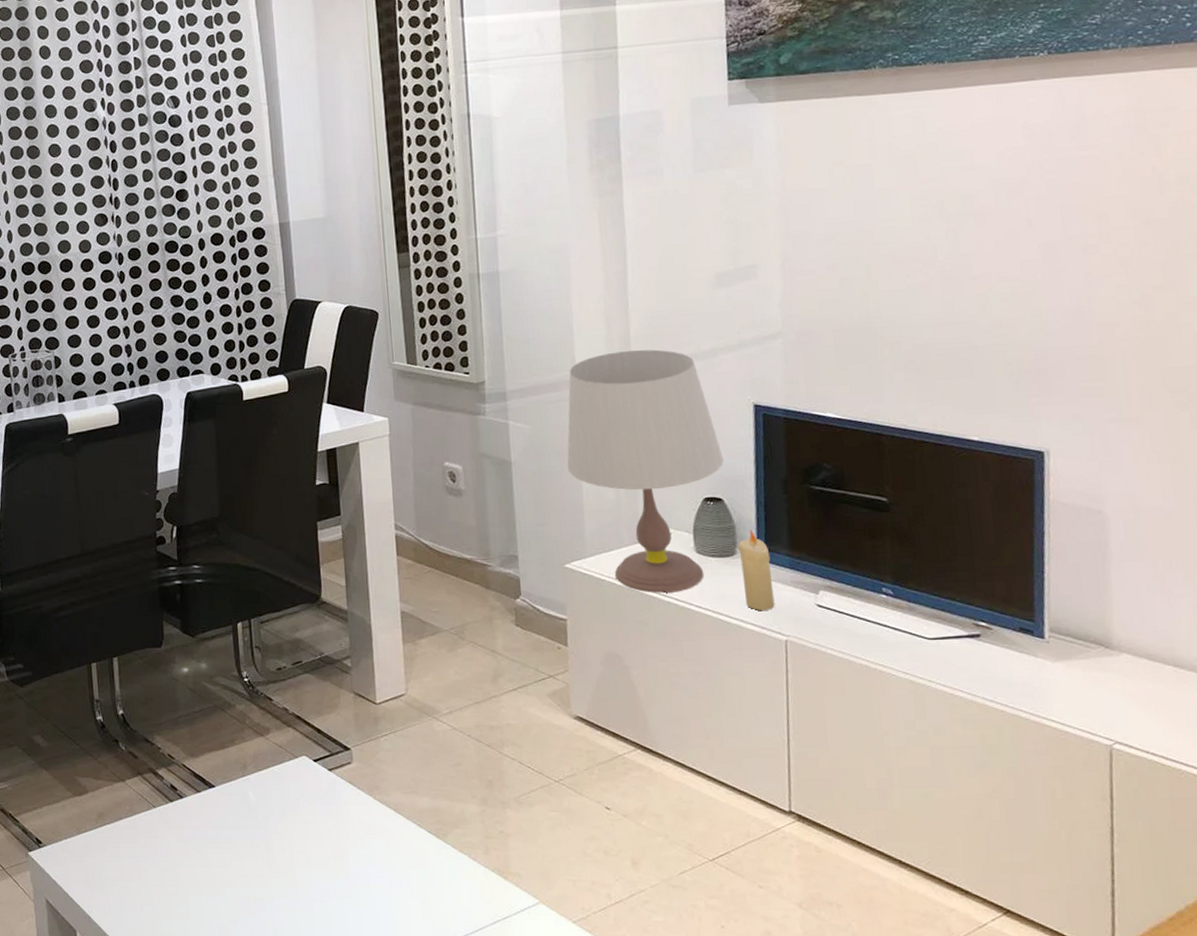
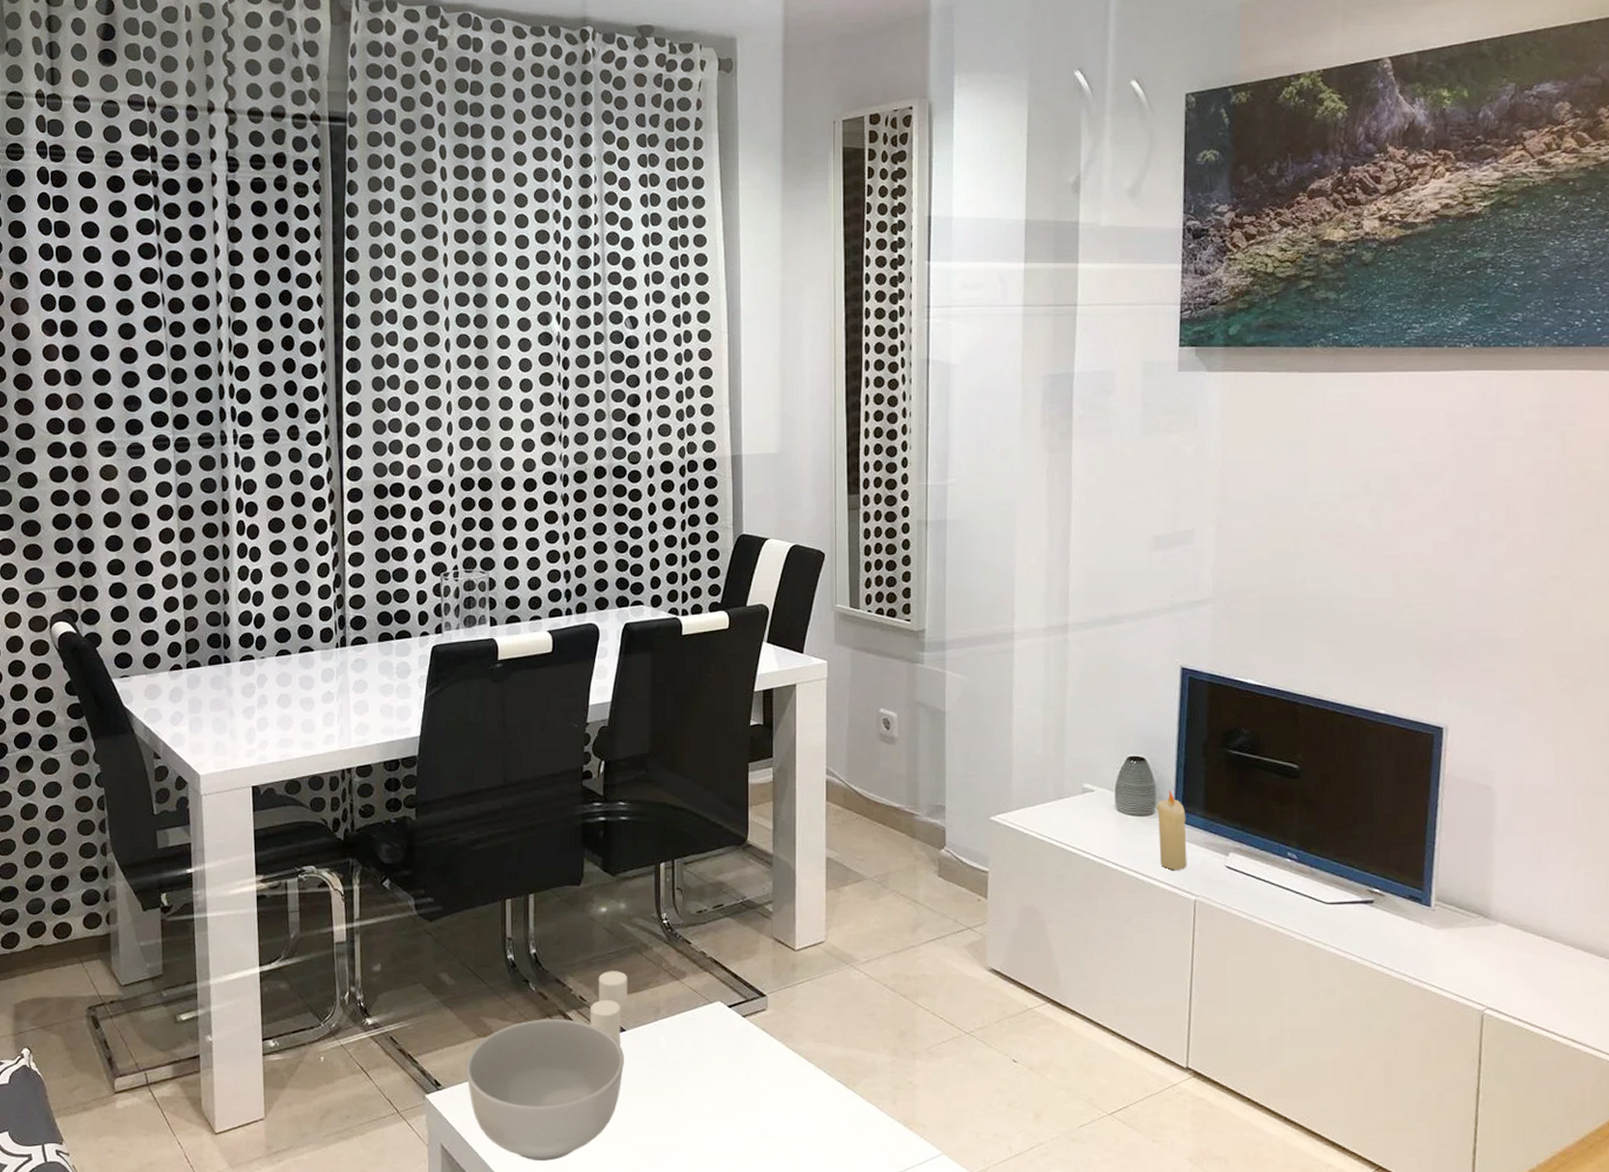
bowl: none [64,777,216,914] -> present [465,1019,625,1161]
candle: none [179,729,216,802] -> present [590,971,628,1046]
table lamp: present [567,349,724,593] -> none [999,608,1149,849]

